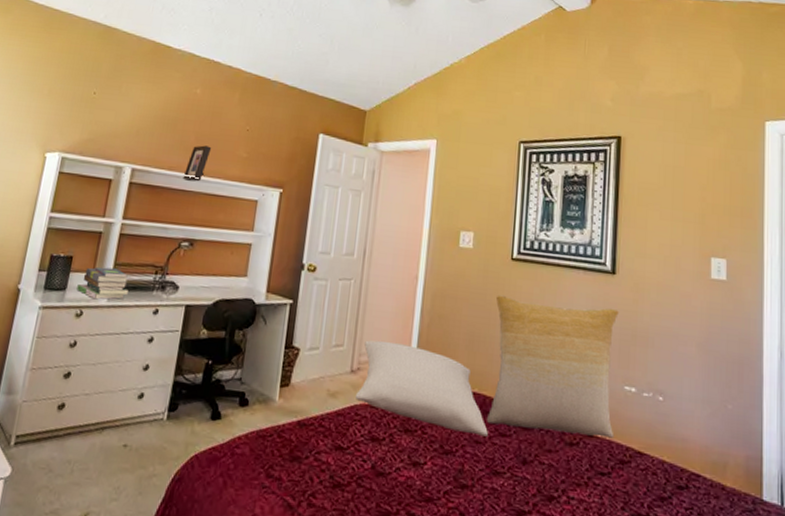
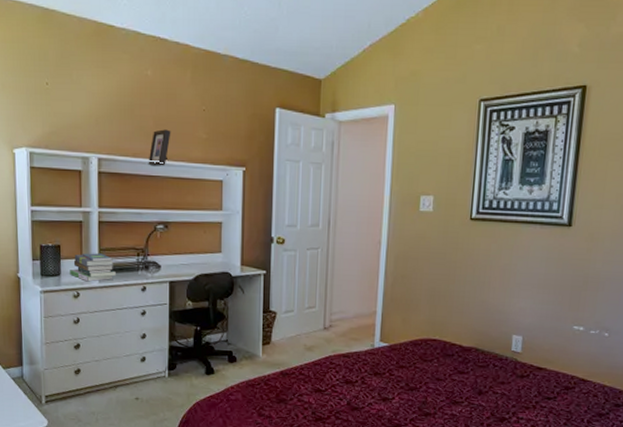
pillow: present [354,340,488,437] -> none [329,300,448,375]
pillow: present [487,295,619,439] -> none [447,253,573,370]

